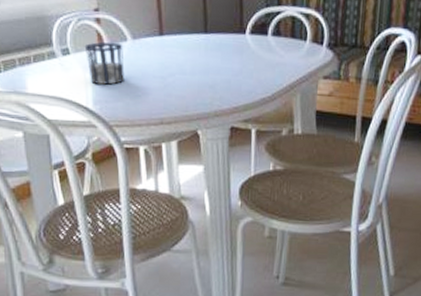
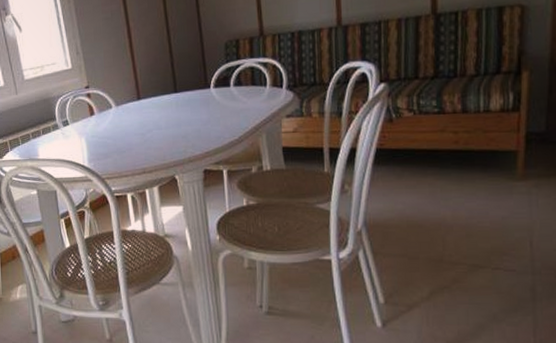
cup: present [84,42,124,85] -> none [79,110,112,146]

